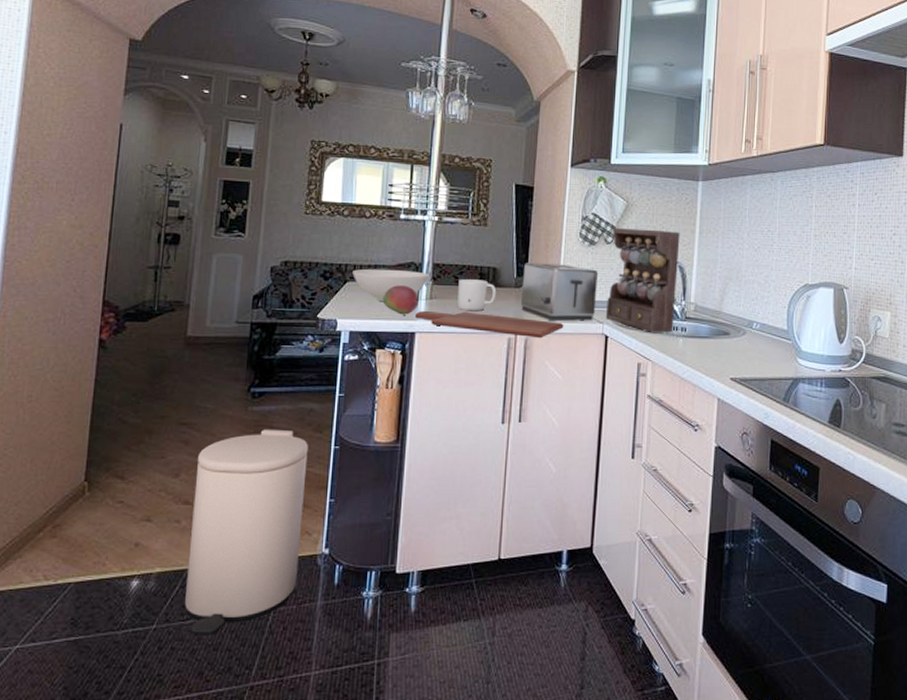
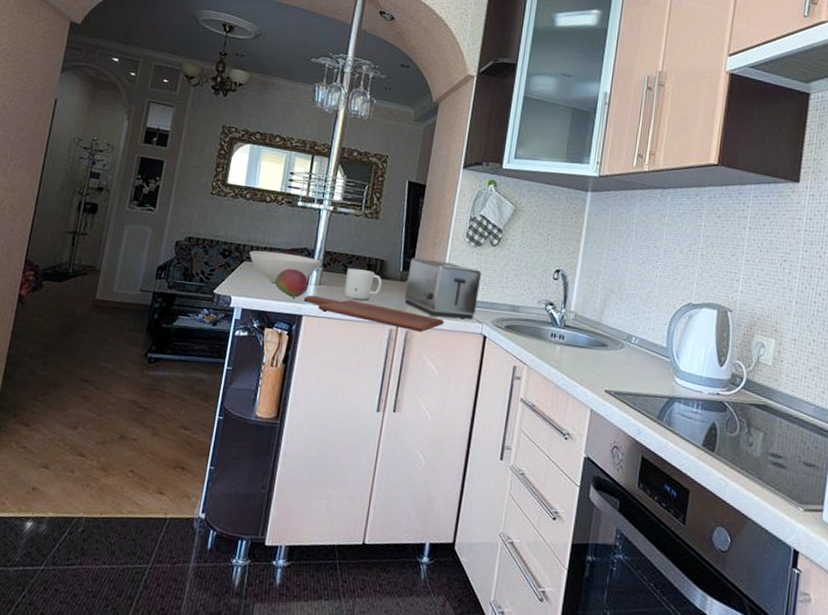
pedal bin: present [185,429,308,635] -> none [71,393,195,582]
spice rack: present [606,228,680,333] -> none [486,231,565,339]

